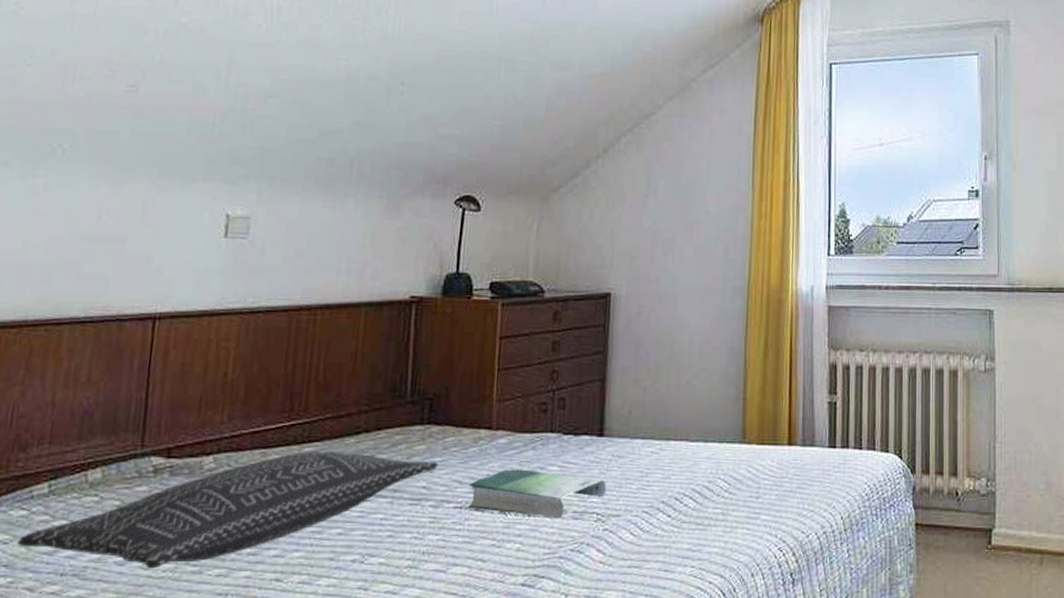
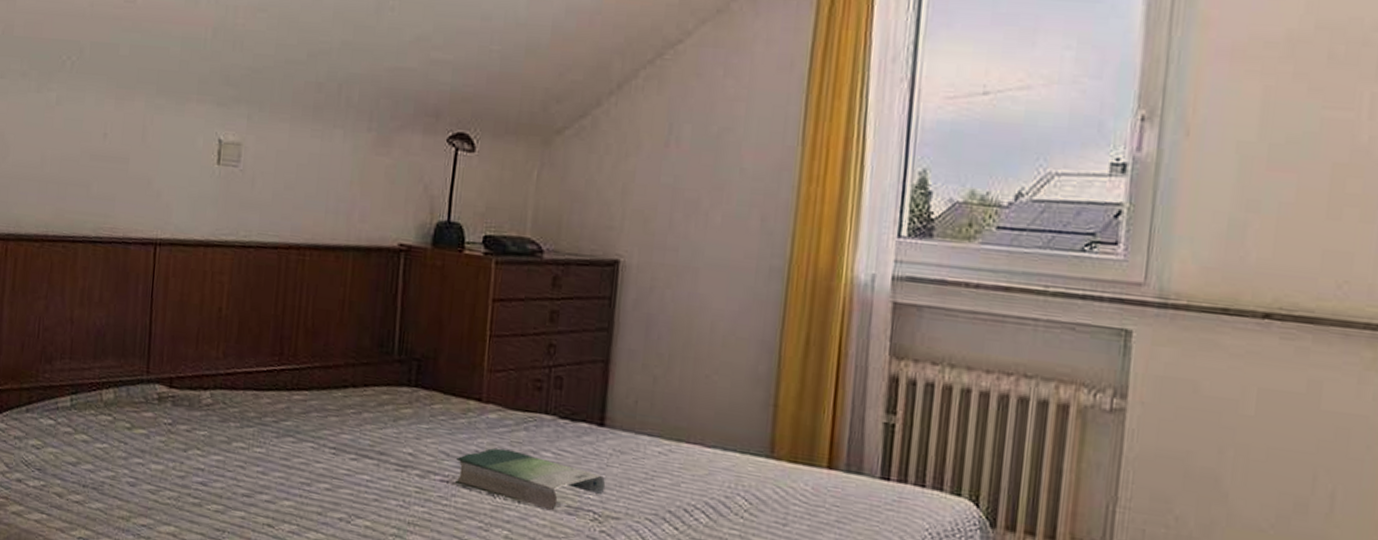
pillow: present [15,450,439,569] -> none [46,399,426,495]

